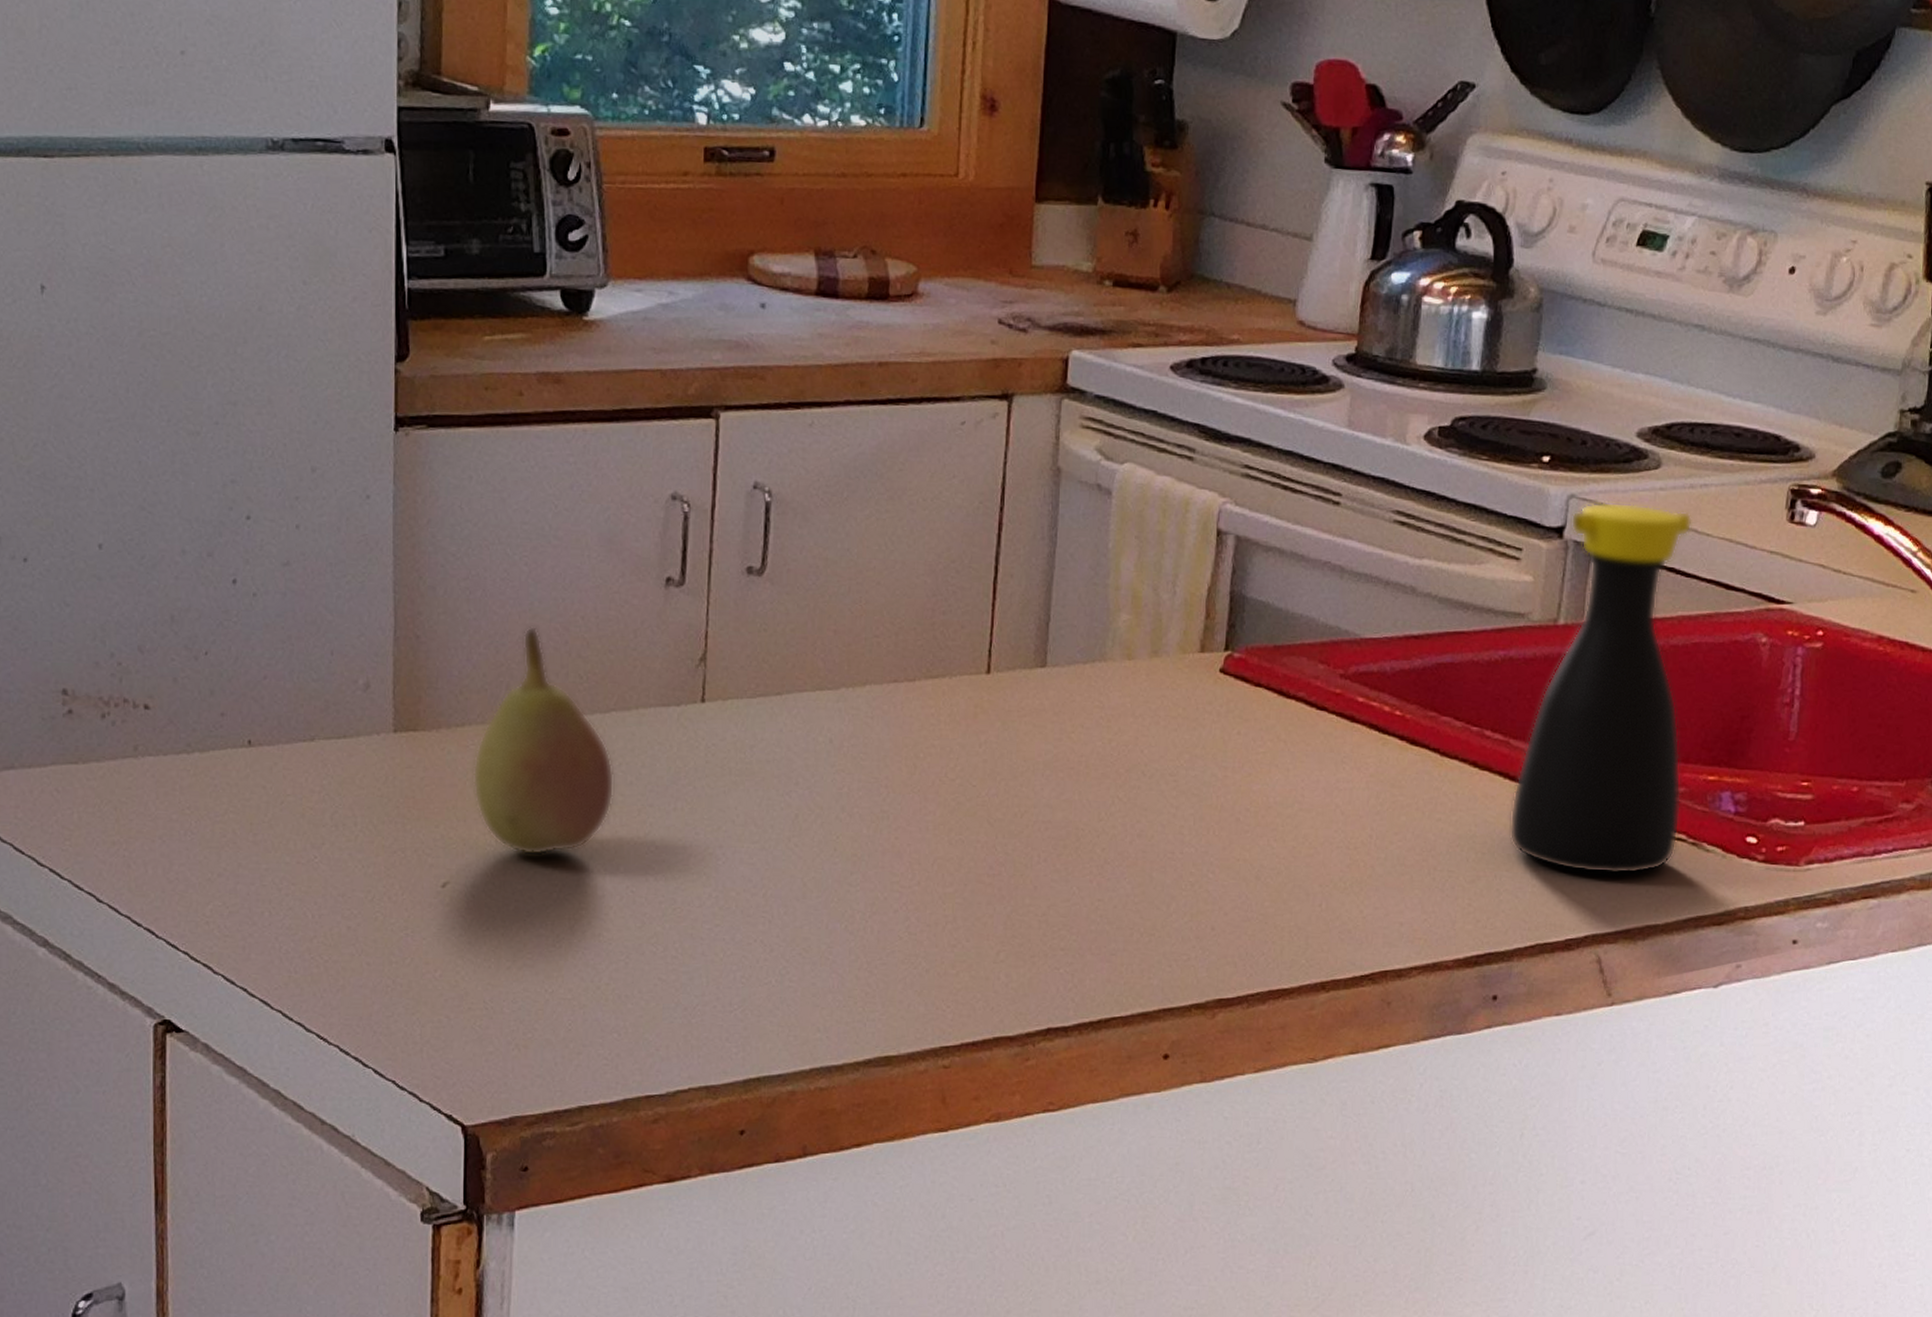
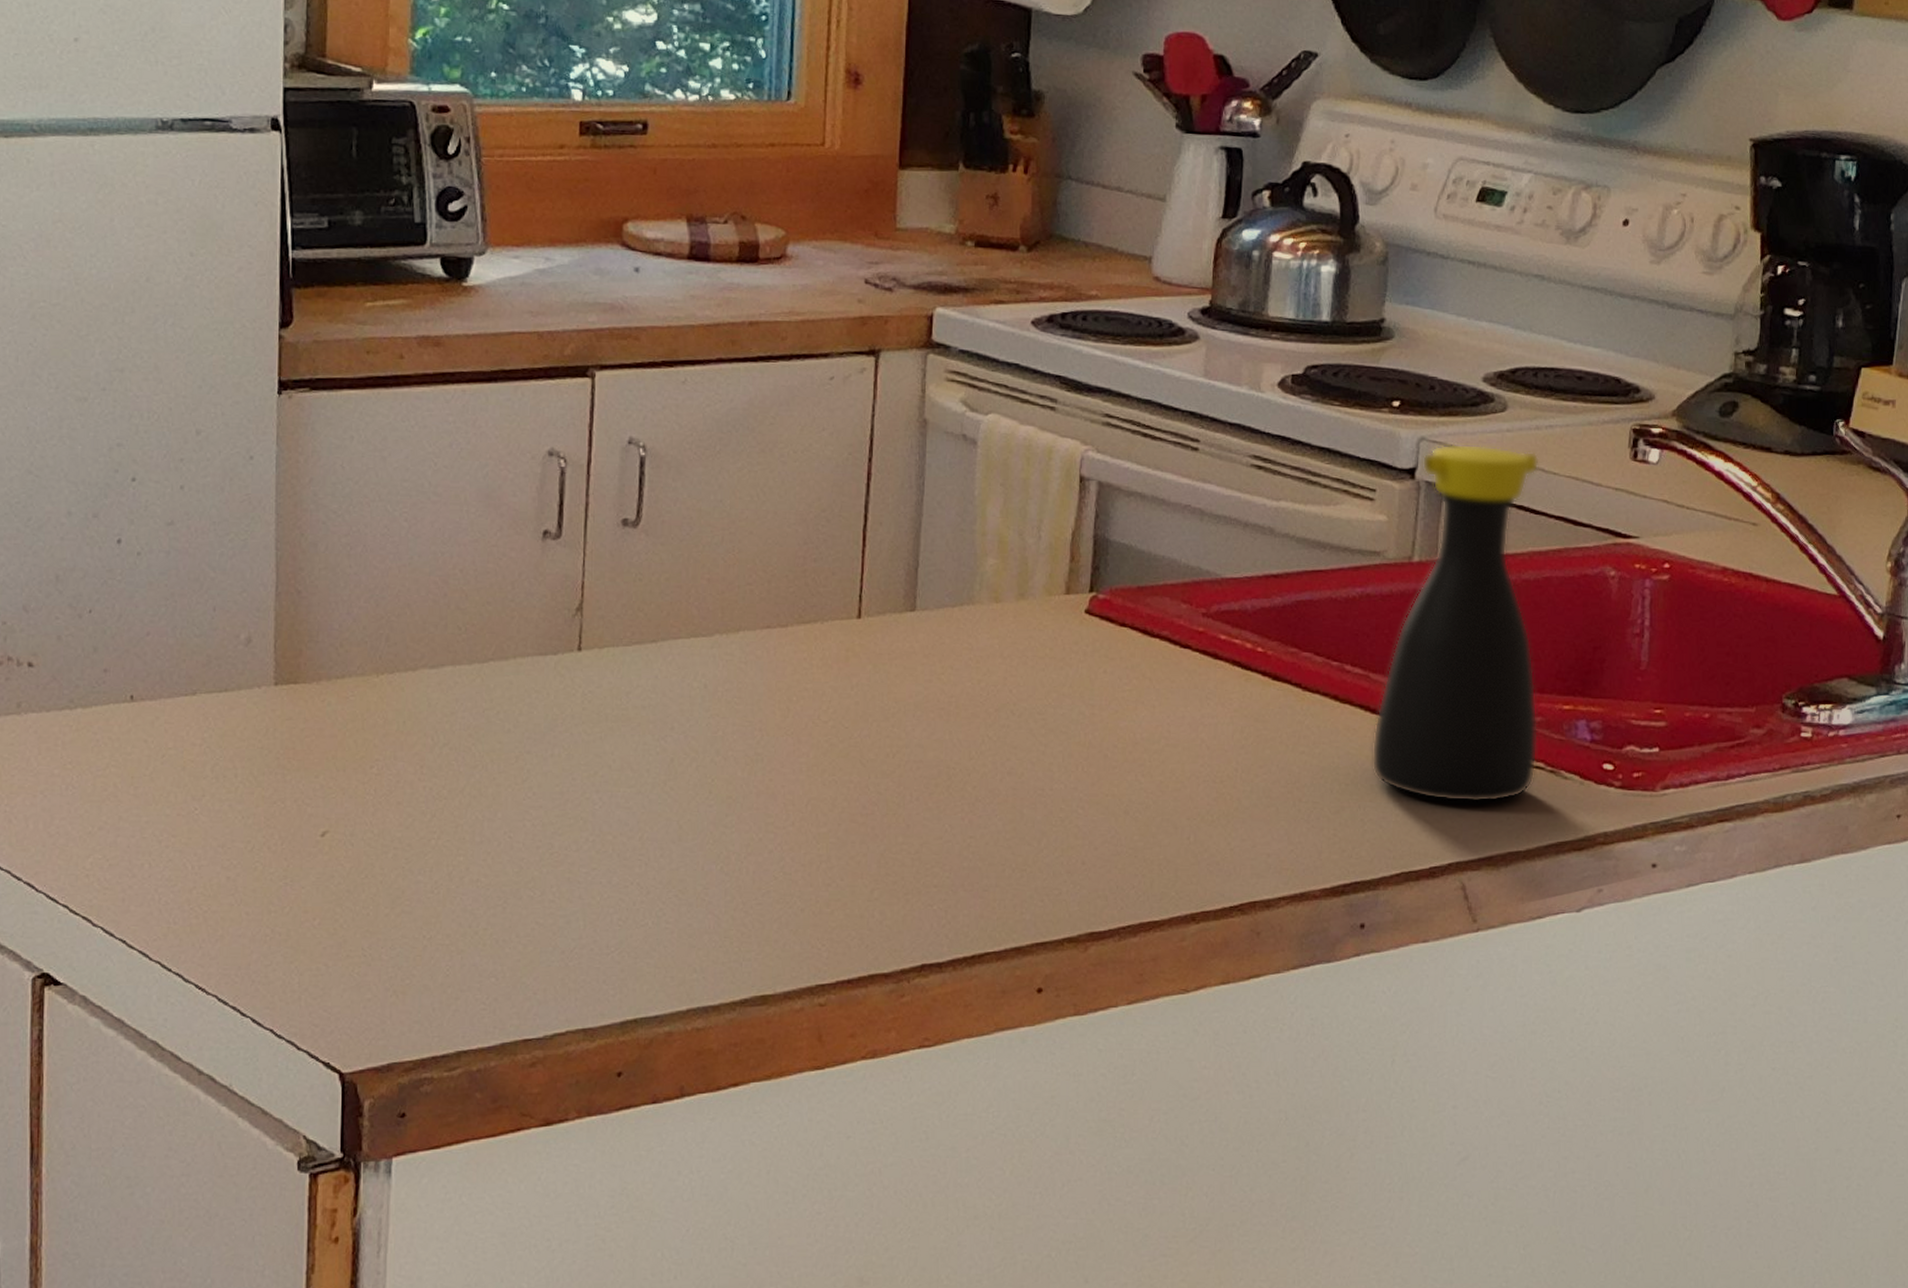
fruit: present [472,626,615,856] -> none [352,580,493,804]

